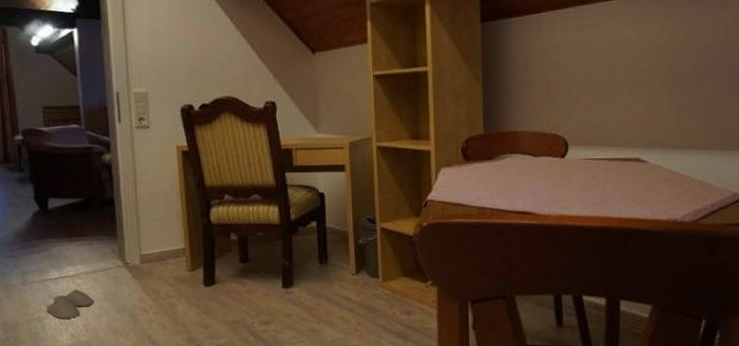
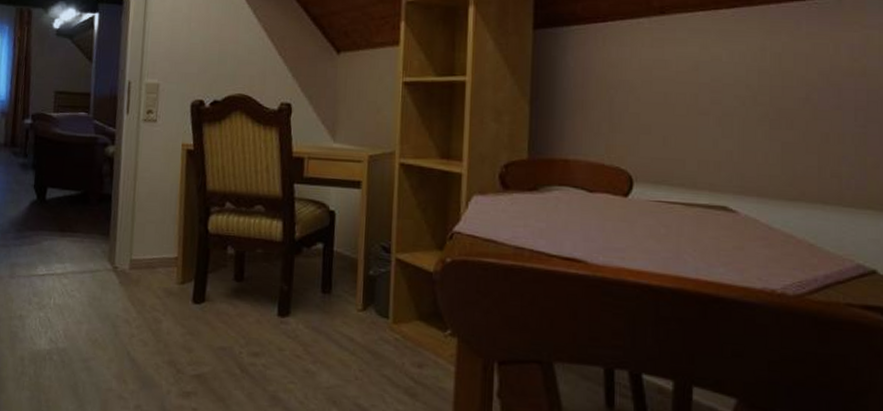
slippers: present [46,289,94,319] -> none [29,289,78,321]

